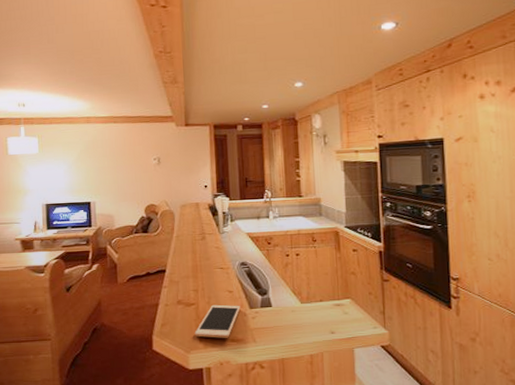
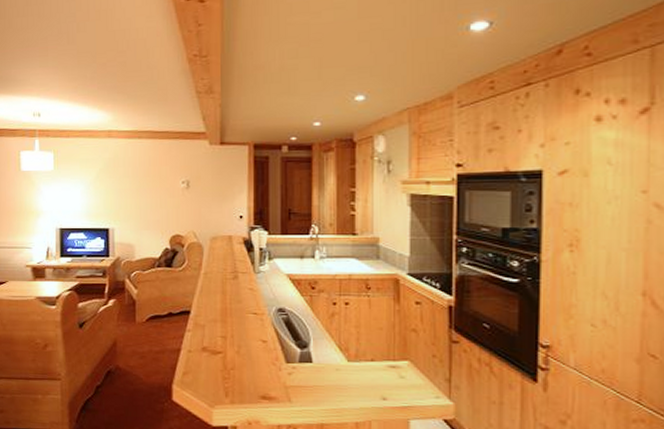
cell phone: present [194,304,240,338] -> none [220,355,275,395]

